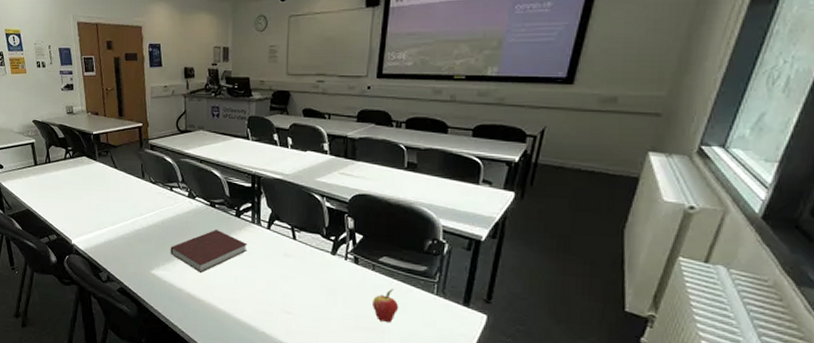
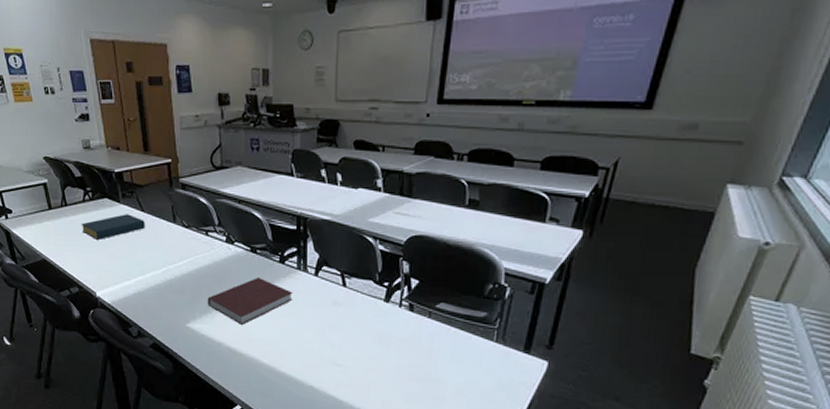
hardback book: none [61,170,117,193] -> present [81,214,145,240]
fruit: present [373,289,399,324] -> none [428,337,456,373]

